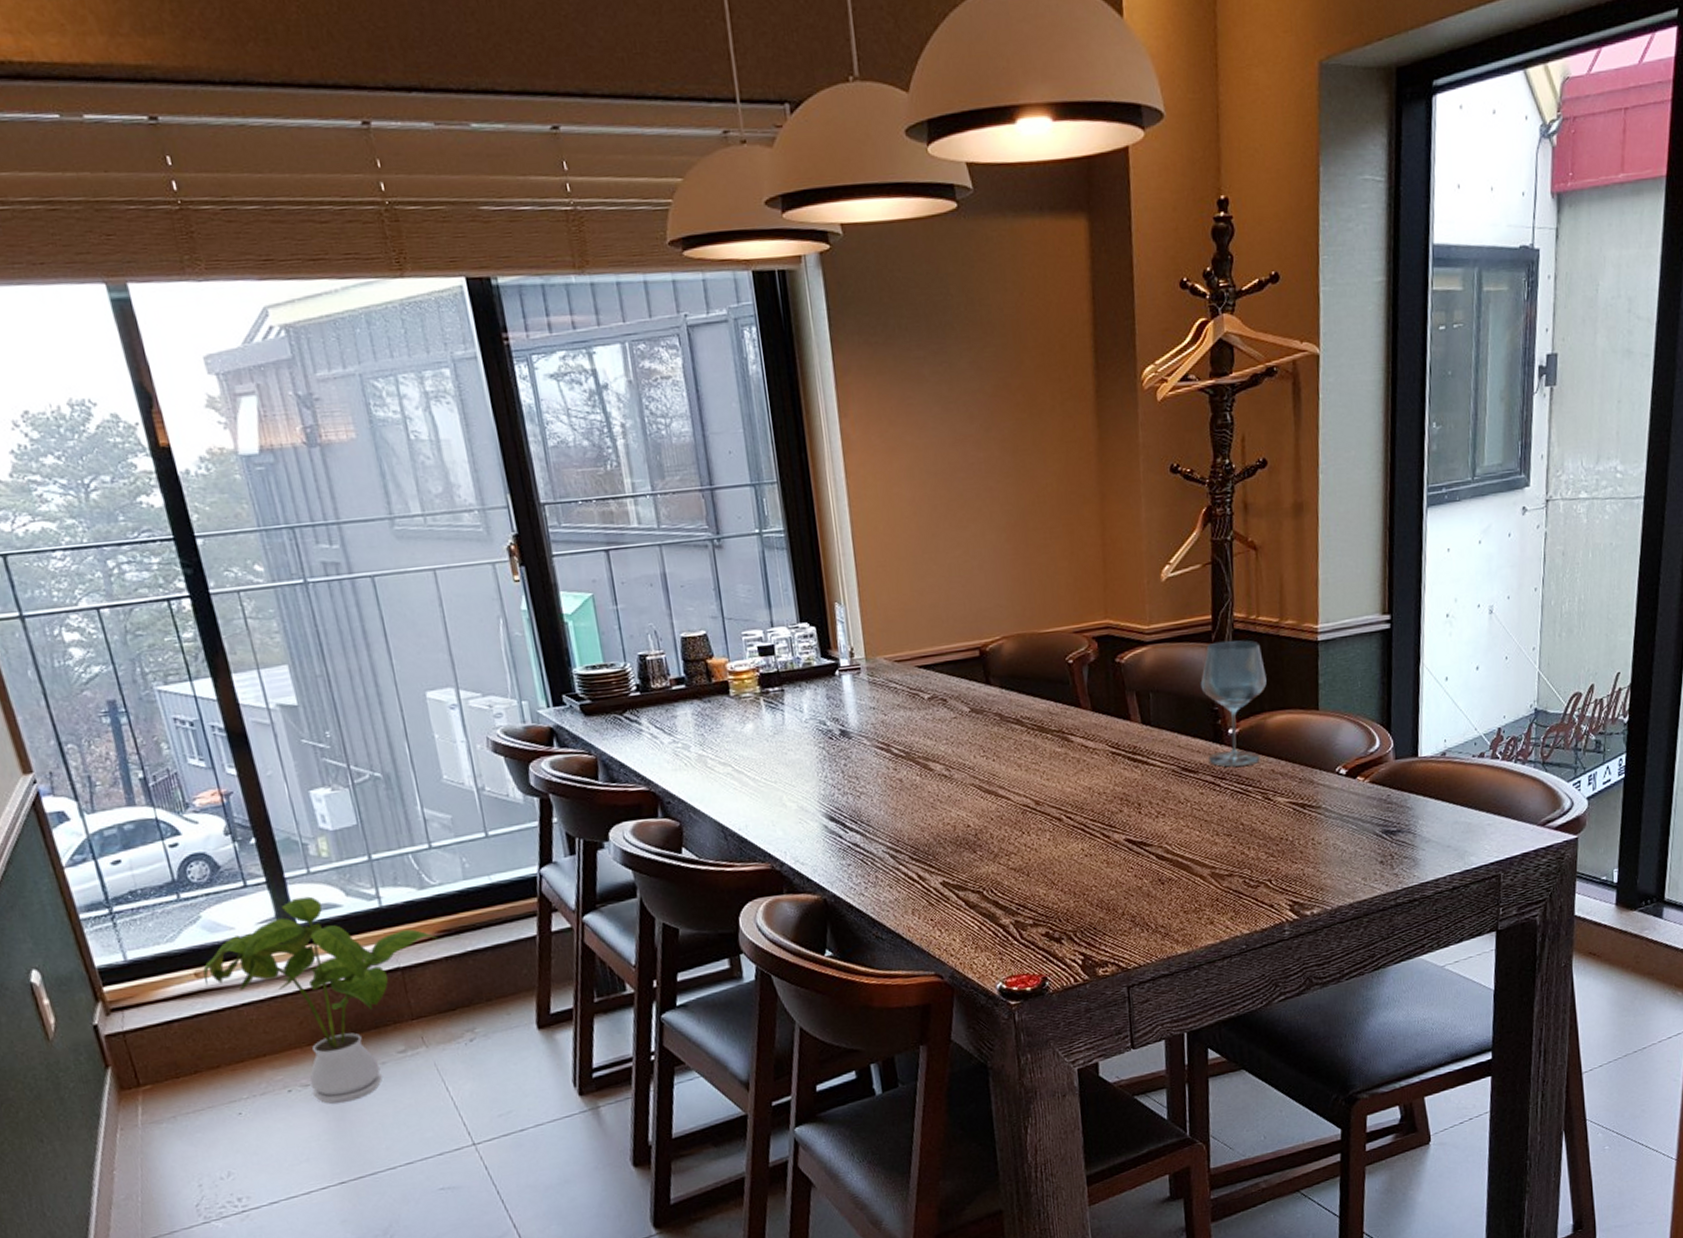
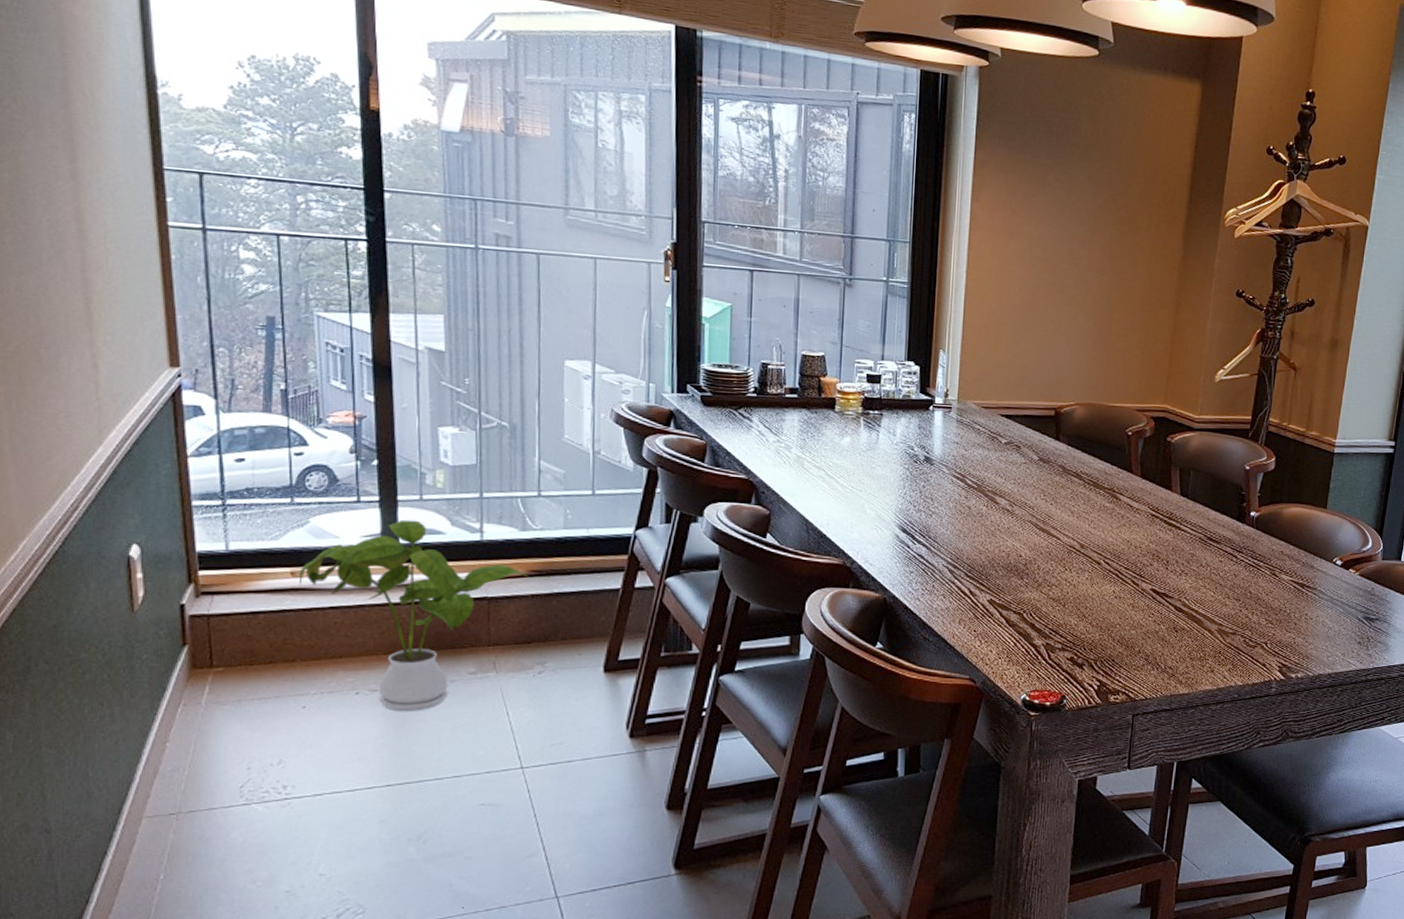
wine glass: present [1200,640,1267,767] -> none [1231,438,1289,544]

